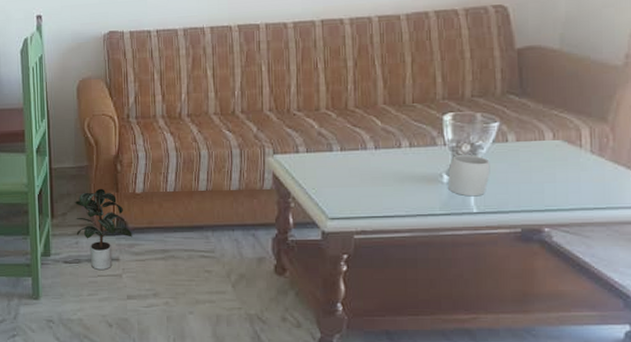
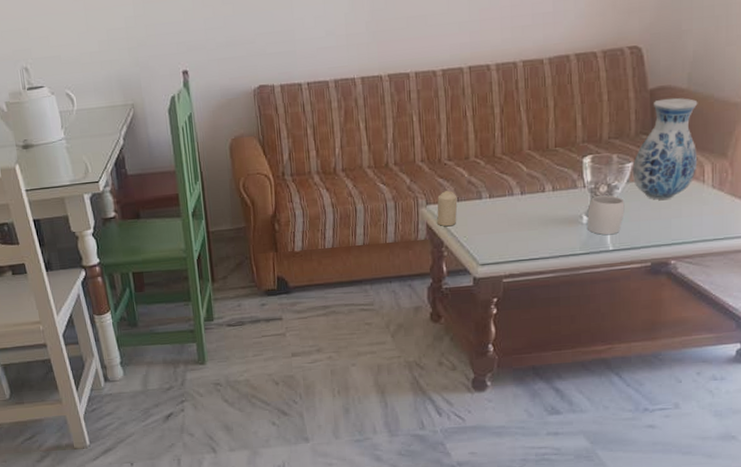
potted plant: present [74,188,132,271] -> none [234,249,294,331]
candle: none [284,141,307,178] -> present [437,190,458,227]
vase: none [498,58,573,163] -> present [632,97,698,200]

